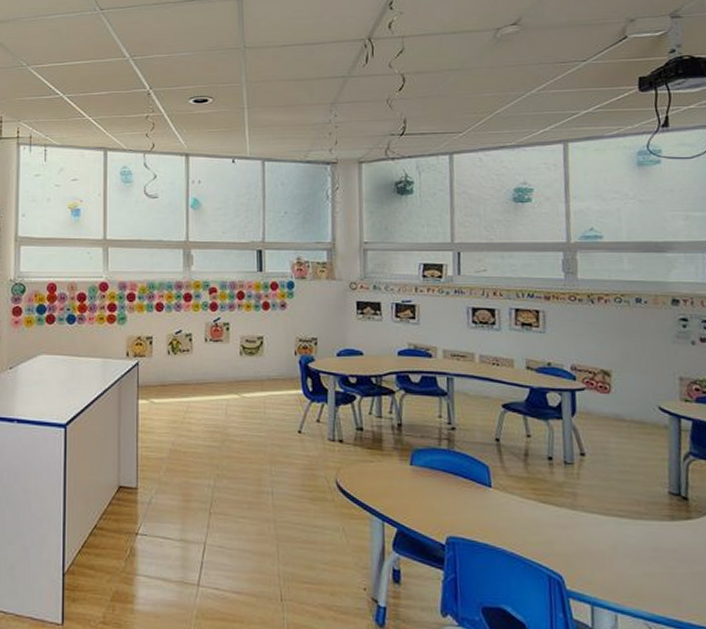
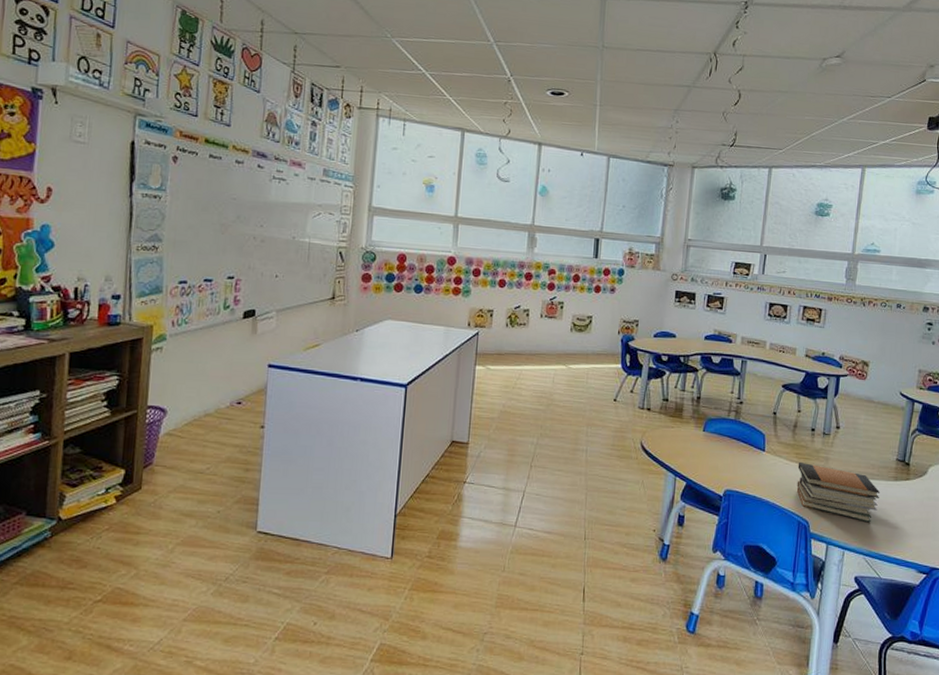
book stack: none [537,500,654,577] -> present [796,463,881,523]

